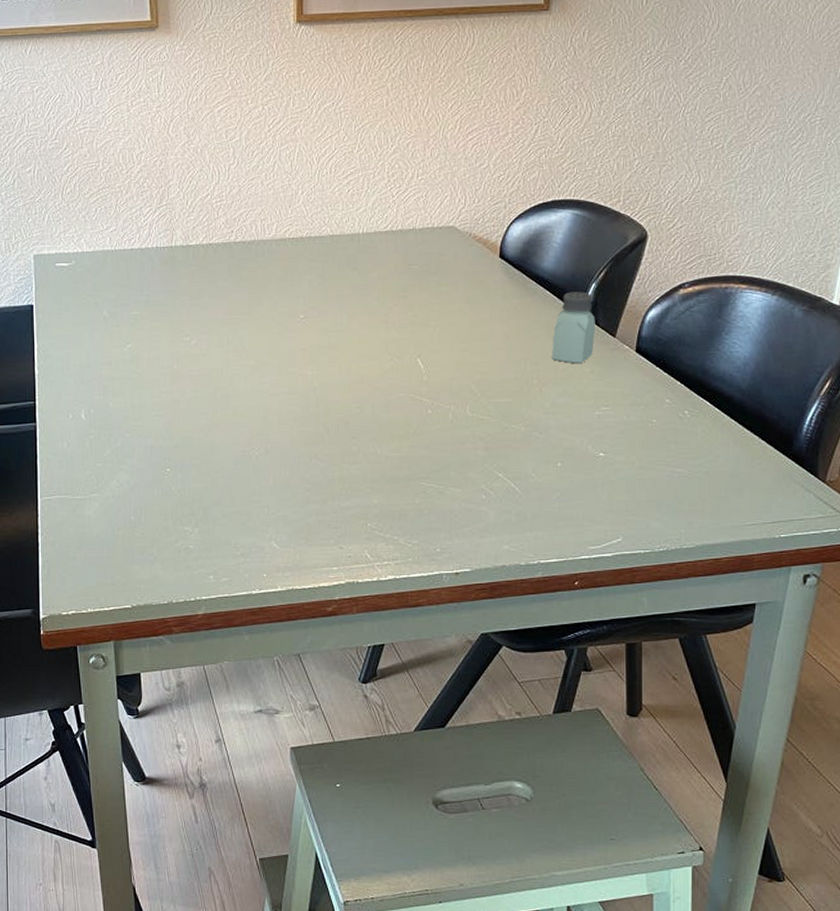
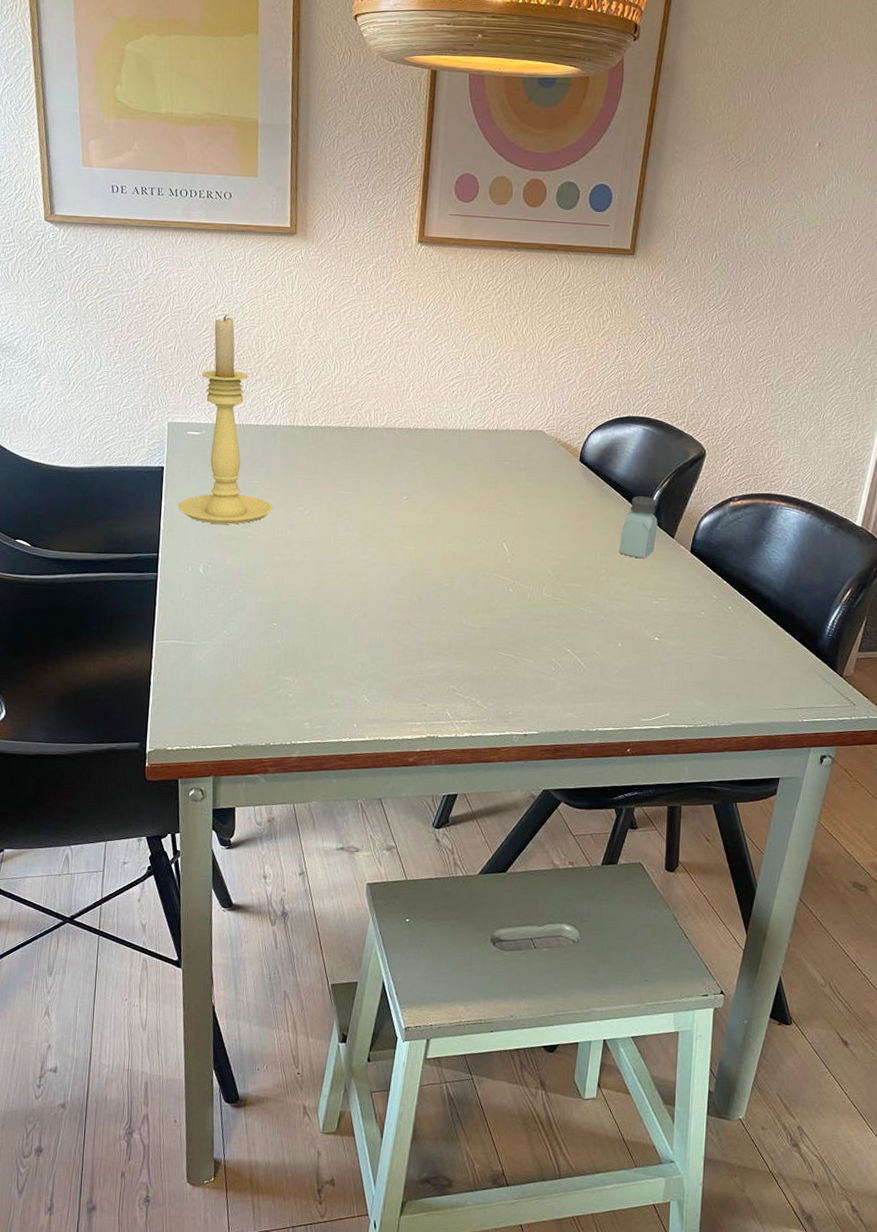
candle holder: none [52,128,157,364] -> present [178,315,273,525]

